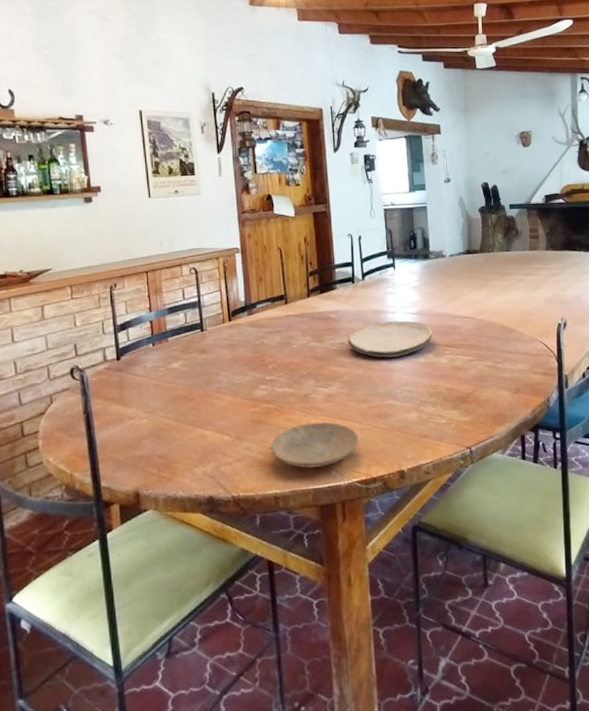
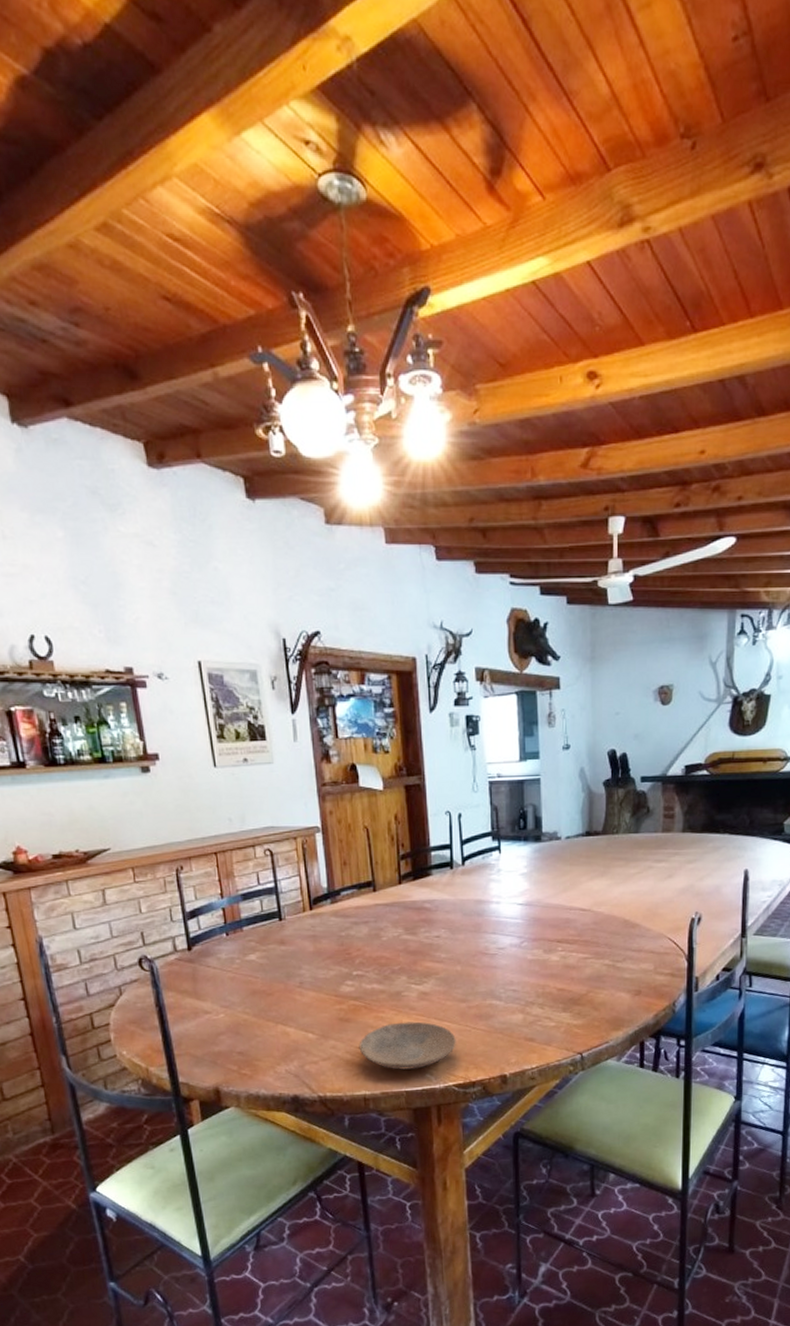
plate: present [348,320,432,358] -> none [445,912,542,954]

